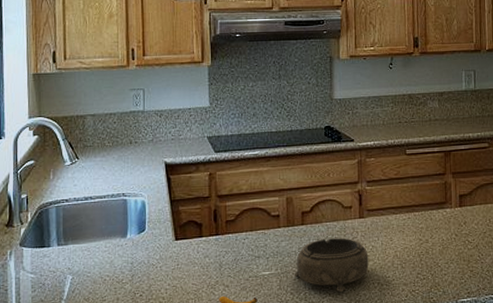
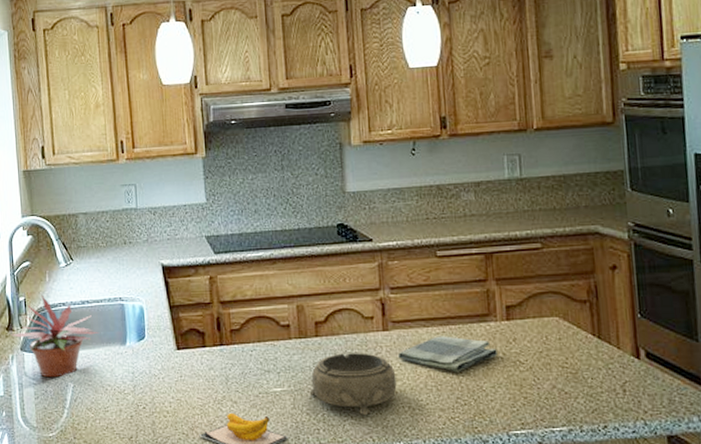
potted plant: none [10,192,101,271] -> present [10,294,100,378]
dish towel: none [370,221,451,252] -> present [397,336,497,373]

